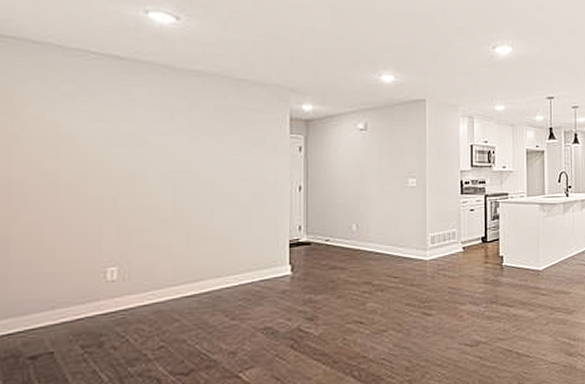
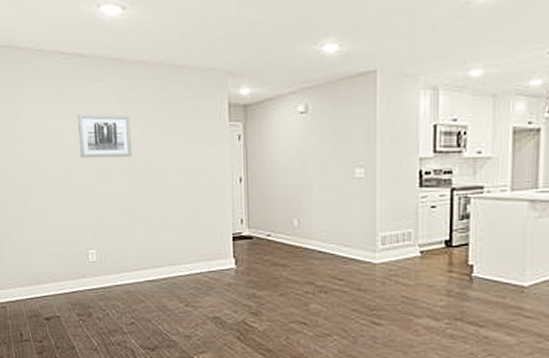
wall art: none [106,118,176,165] -> present [77,114,132,158]

